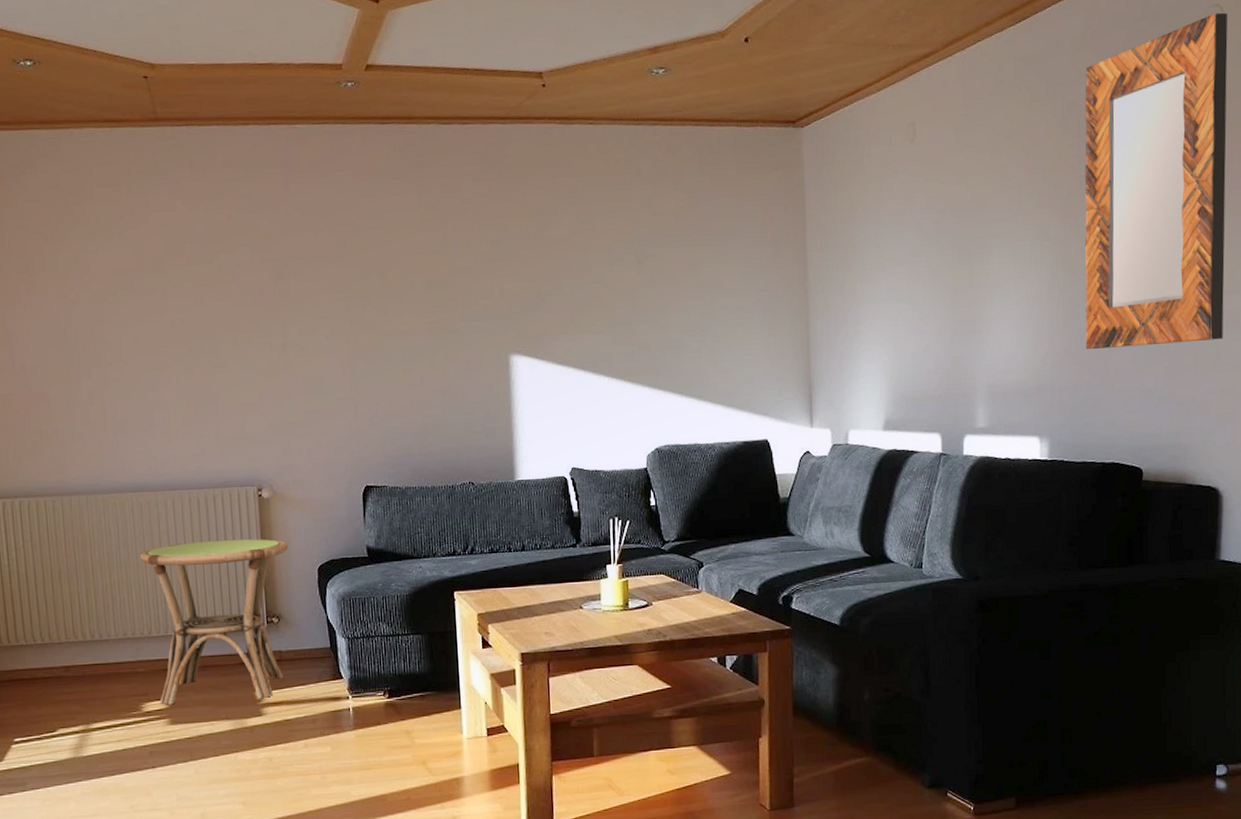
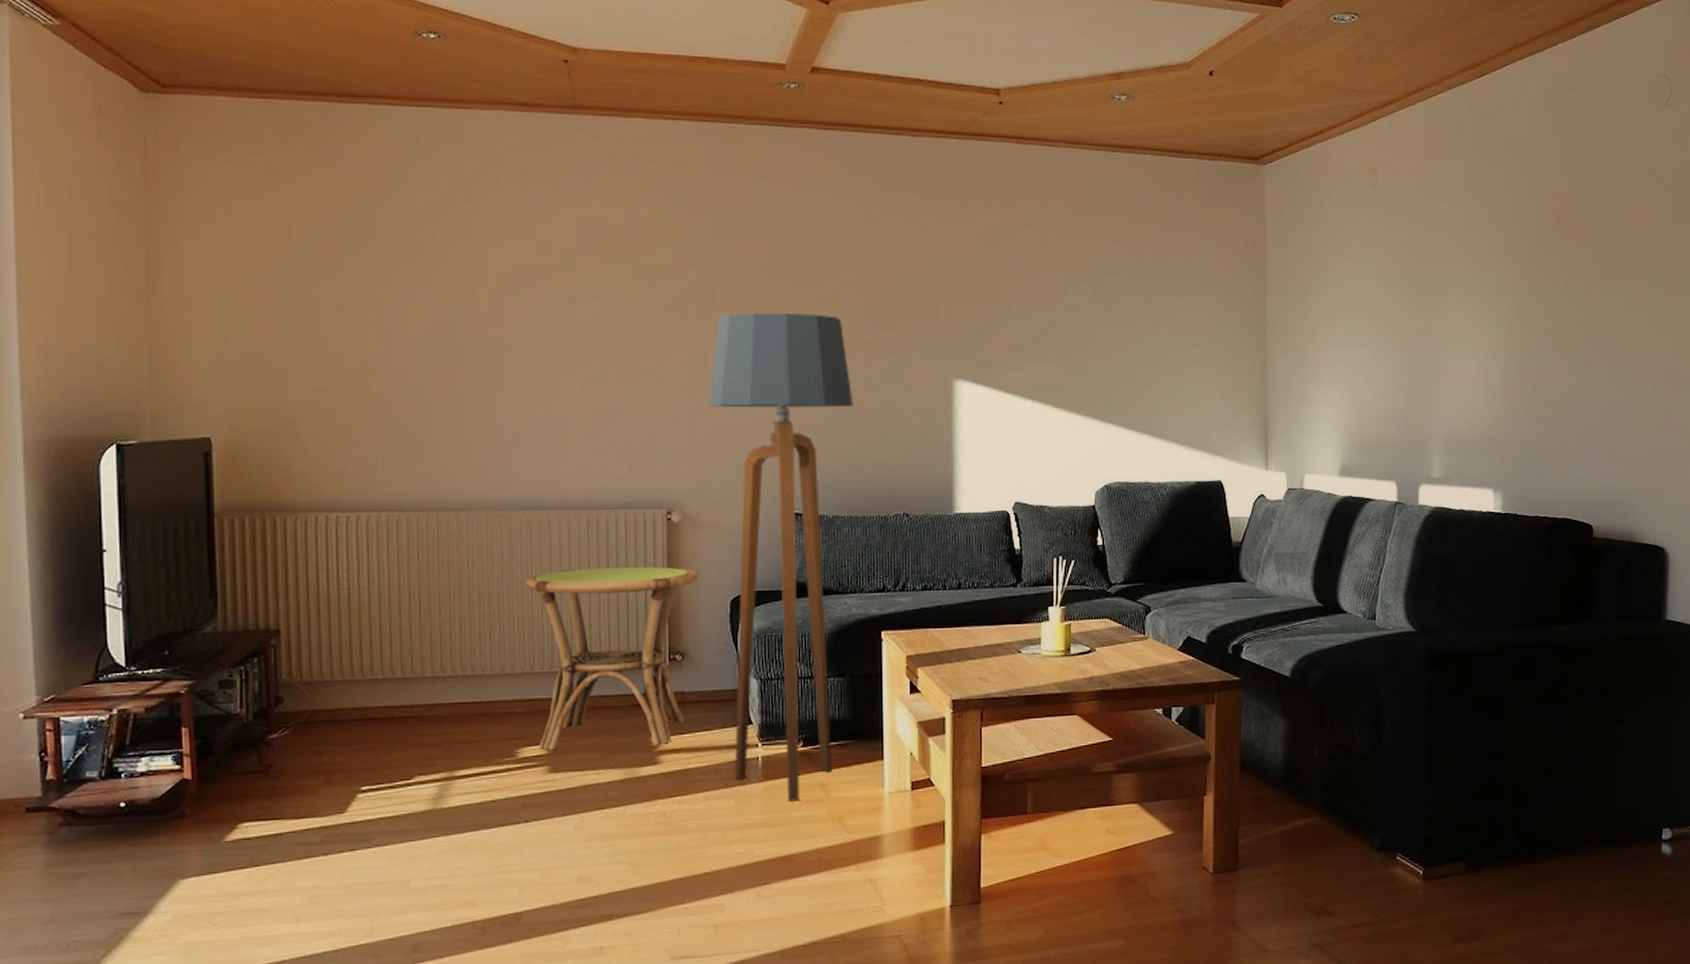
floor lamp: none [289,299,419,748] -> present [708,313,854,802]
home mirror: present [1084,12,1228,350] -> none [1539,83,1675,404]

